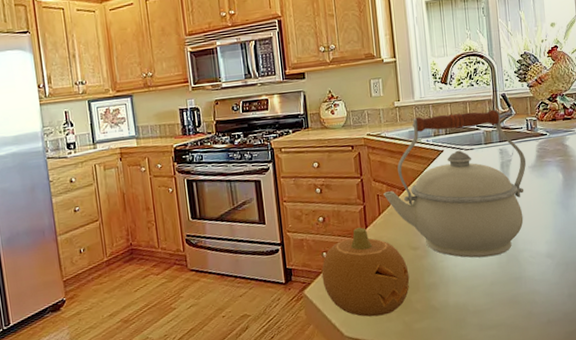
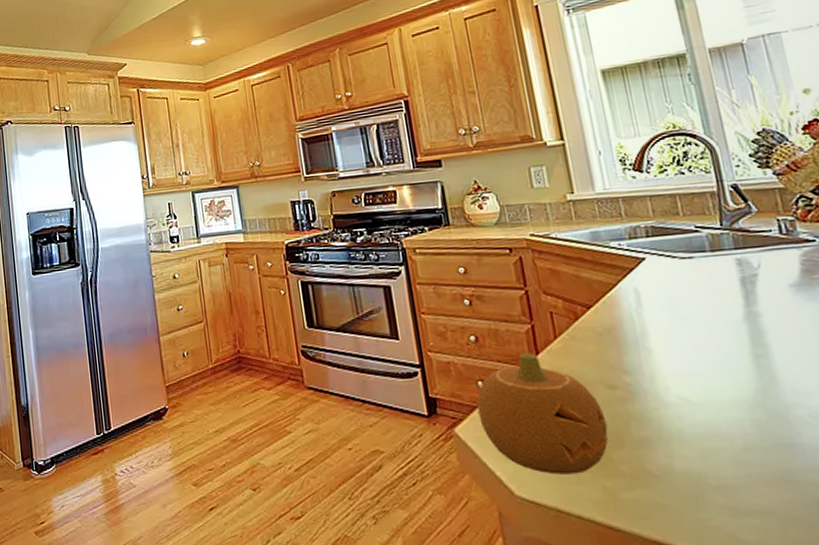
kettle: present [383,109,526,258] -> none [559,205,790,410]

